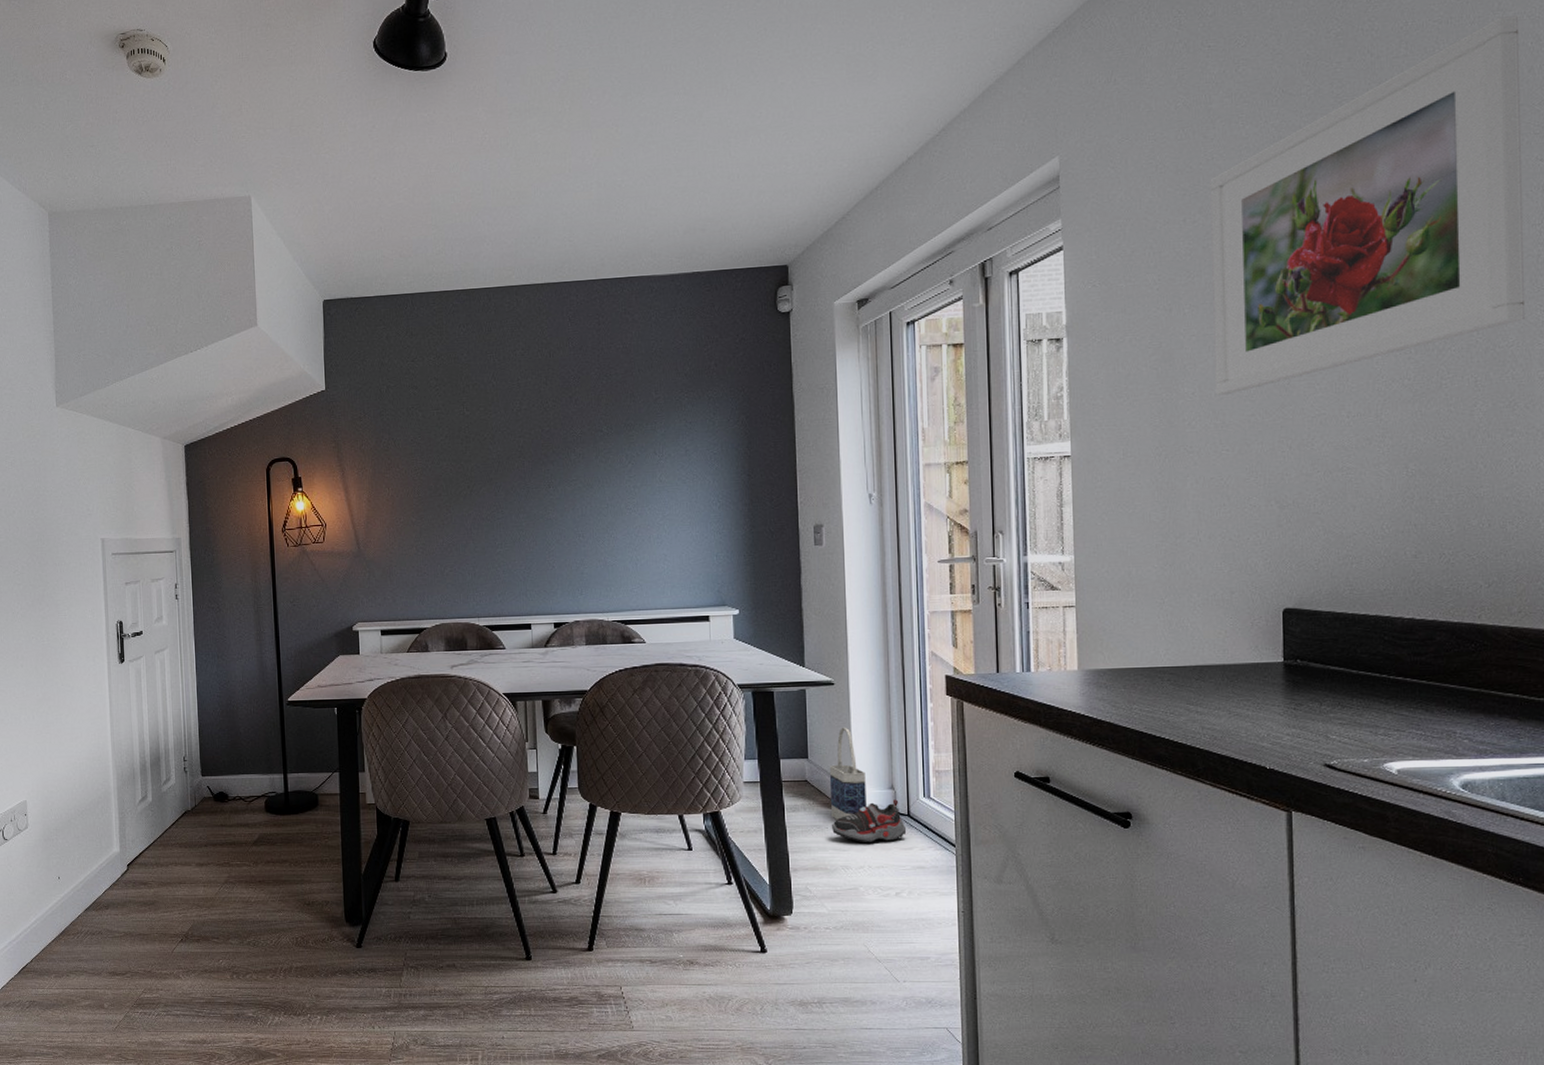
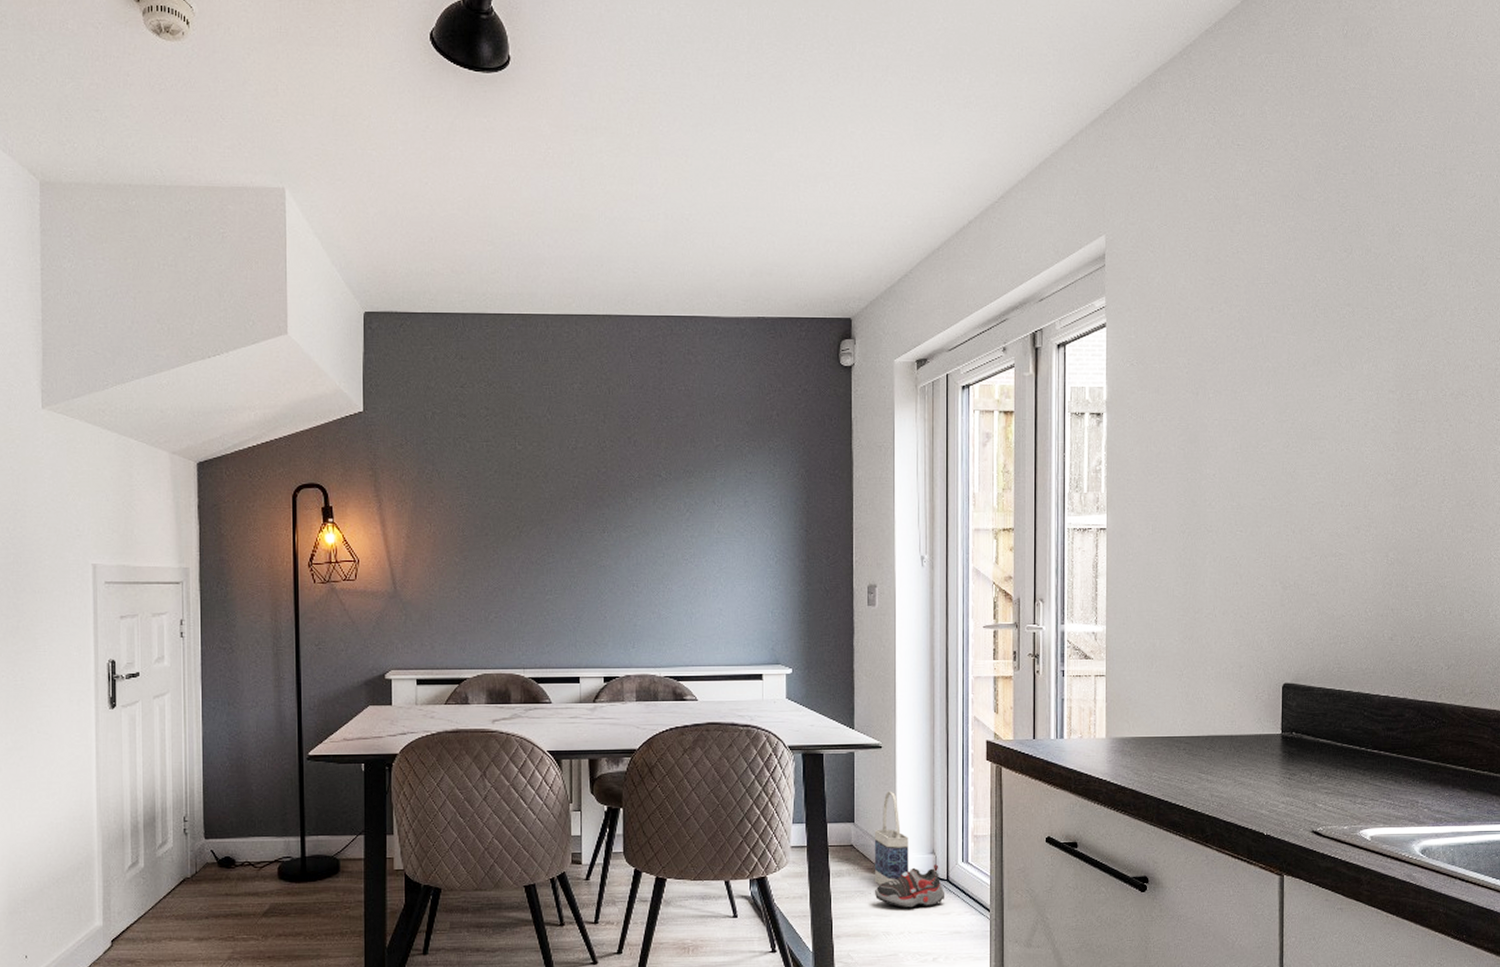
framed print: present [1210,15,1524,396] -> none [1233,149,1487,479]

